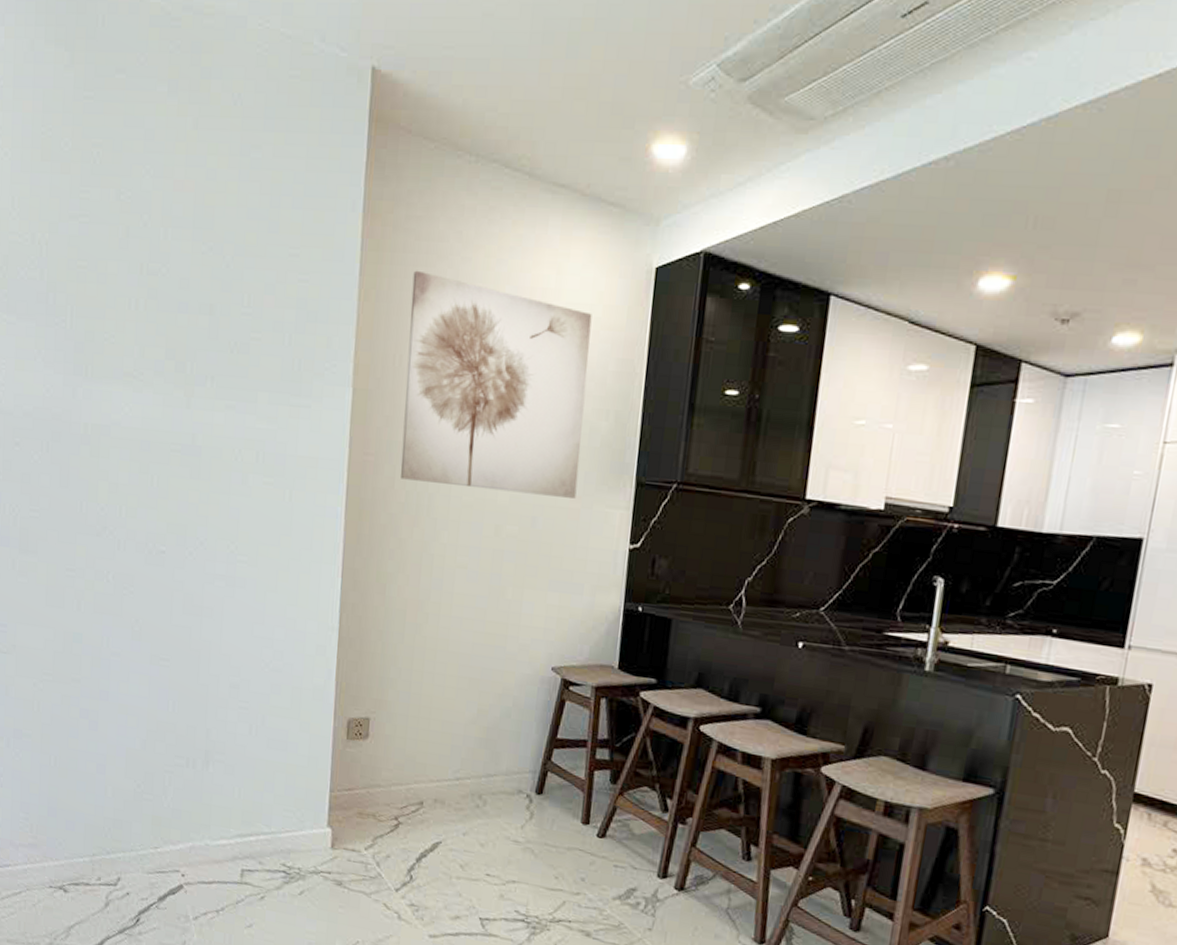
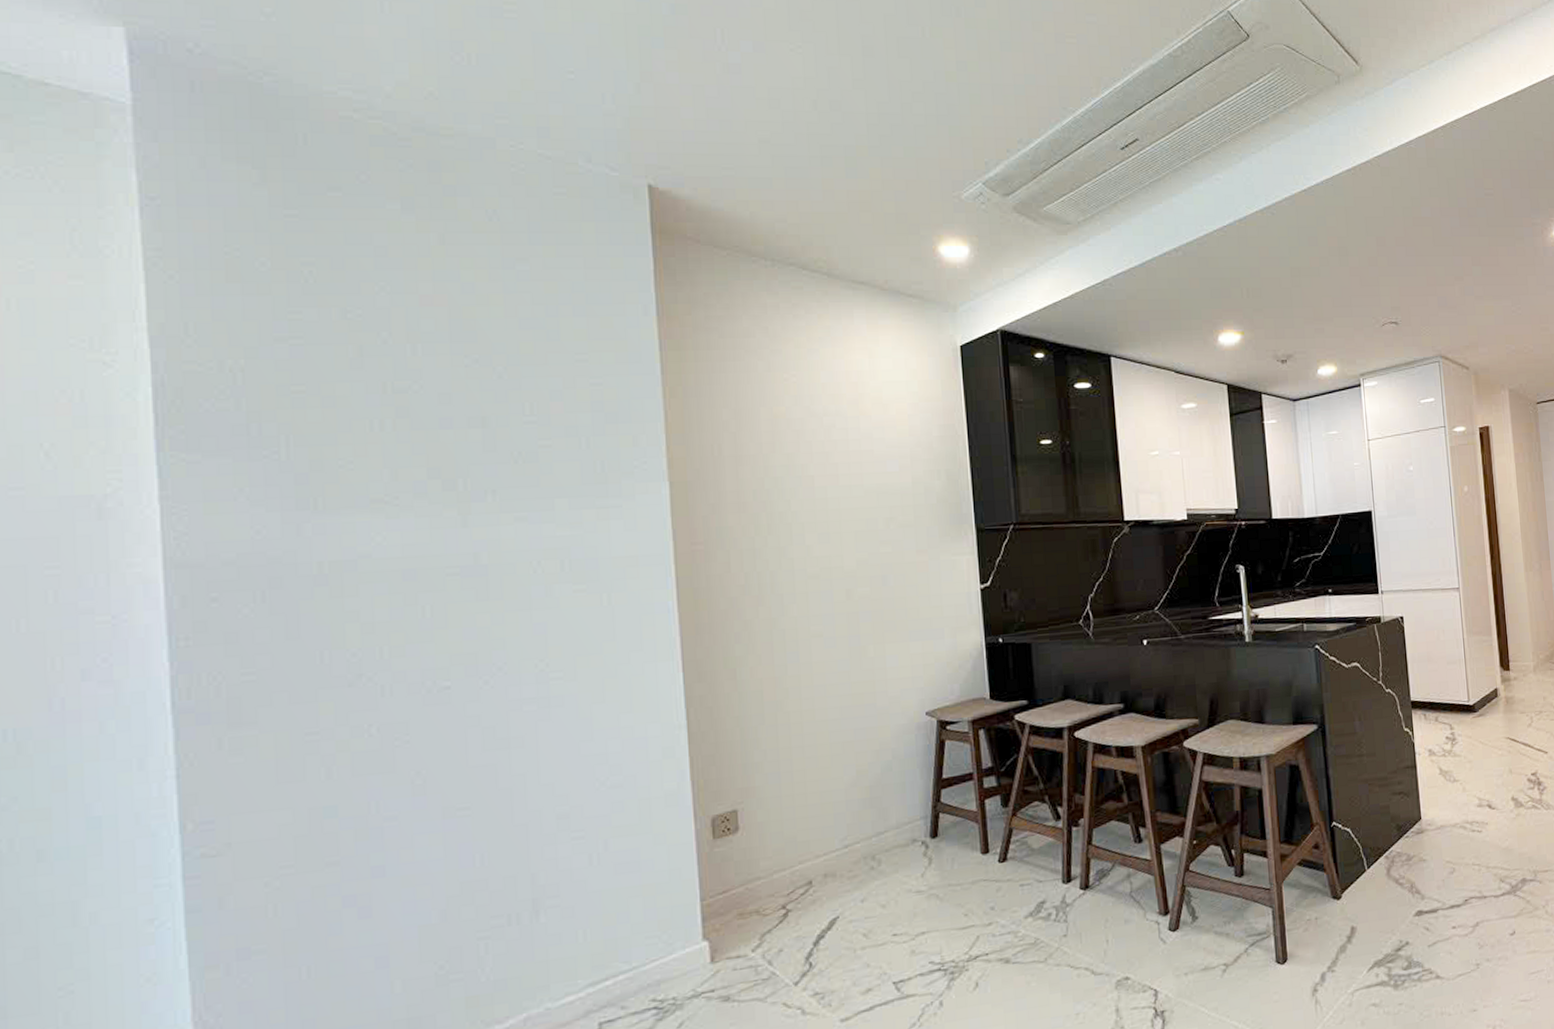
wall art: present [400,270,592,499] -> none [721,365,922,562]

